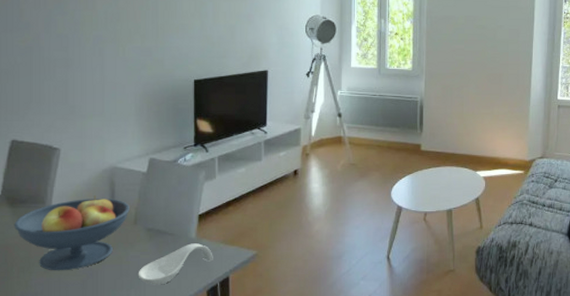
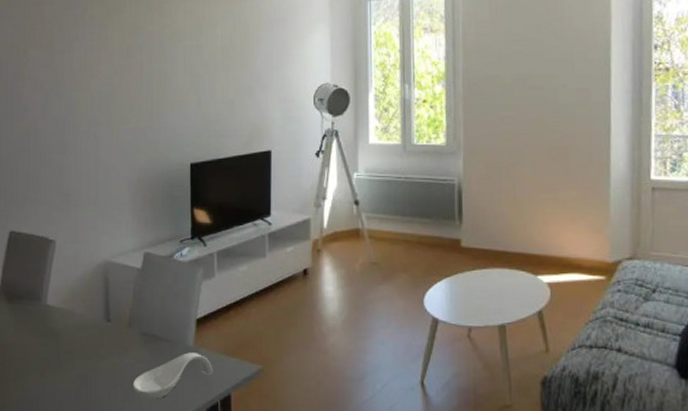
fruit bowl: present [14,195,130,271] -> none [11,293,124,376]

